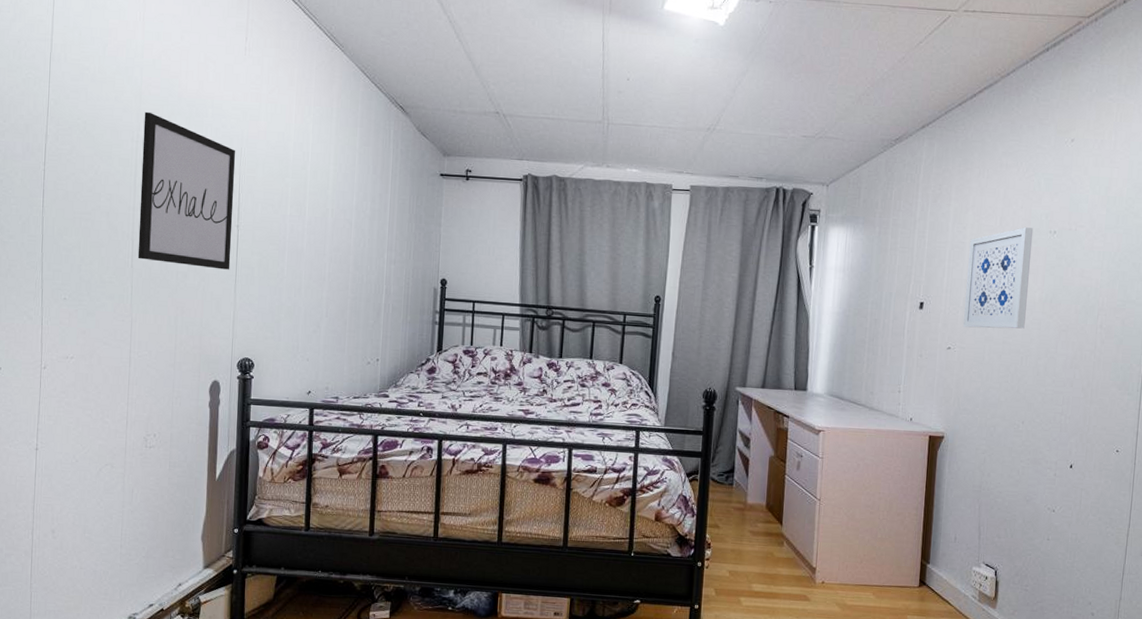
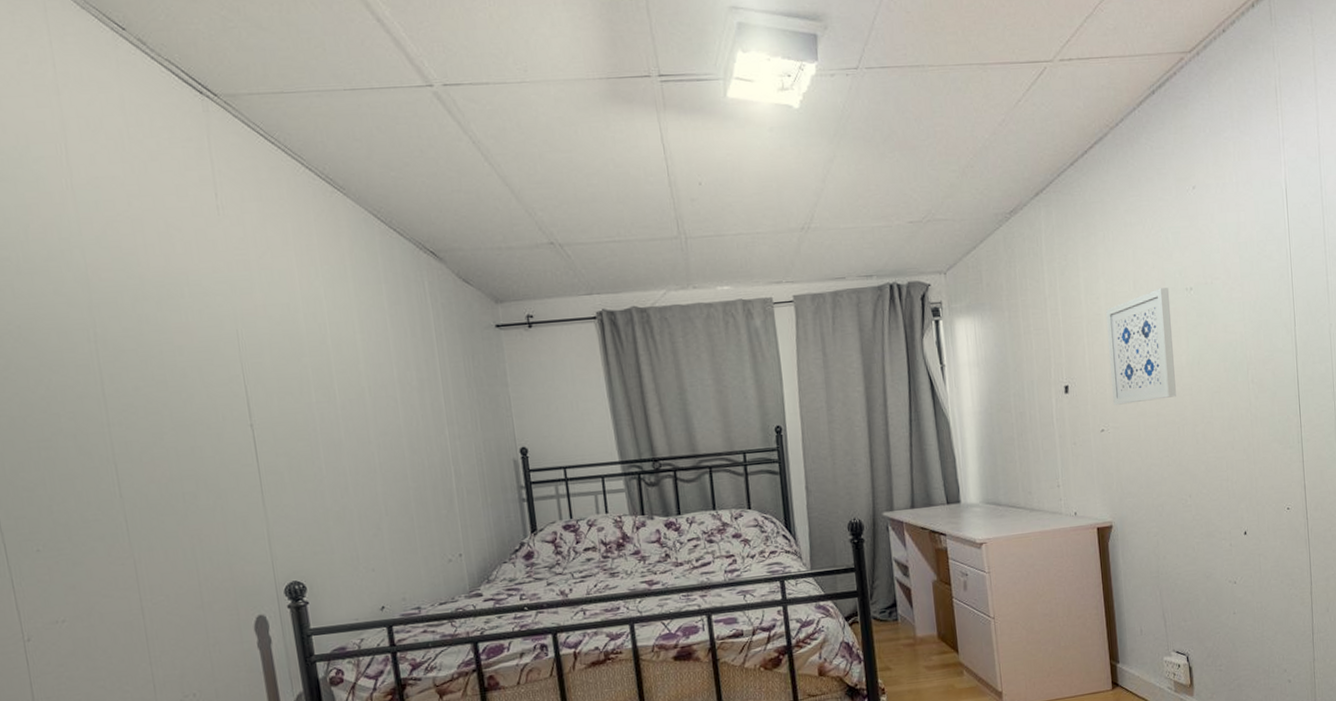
wall art: present [137,111,236,270] -> none [98,302,252,486]

